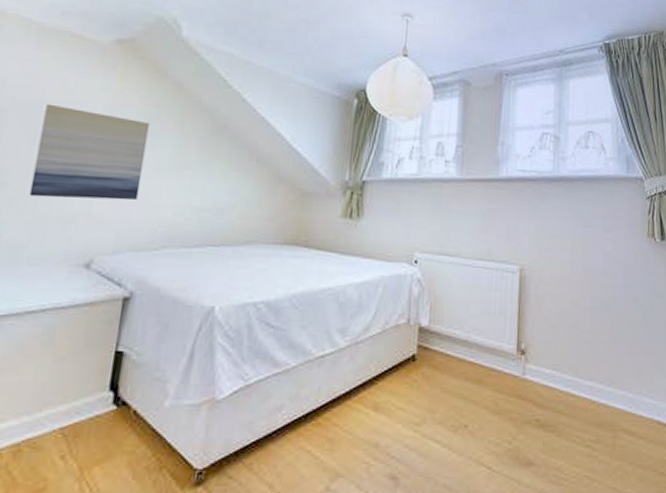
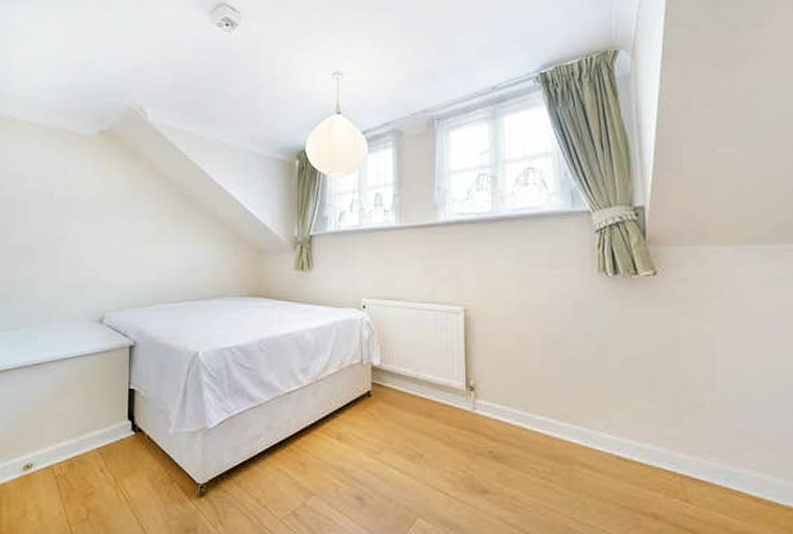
wall art: present [29,103,150,201] -> none [53,191,132,268]

